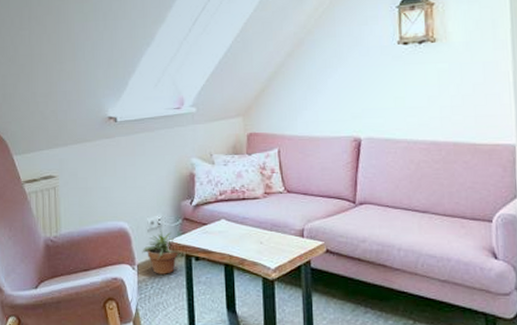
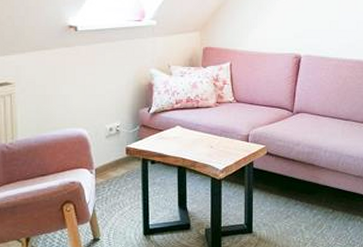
potted plant: present [142,229,182,274] -> none [100,135,139,177]

